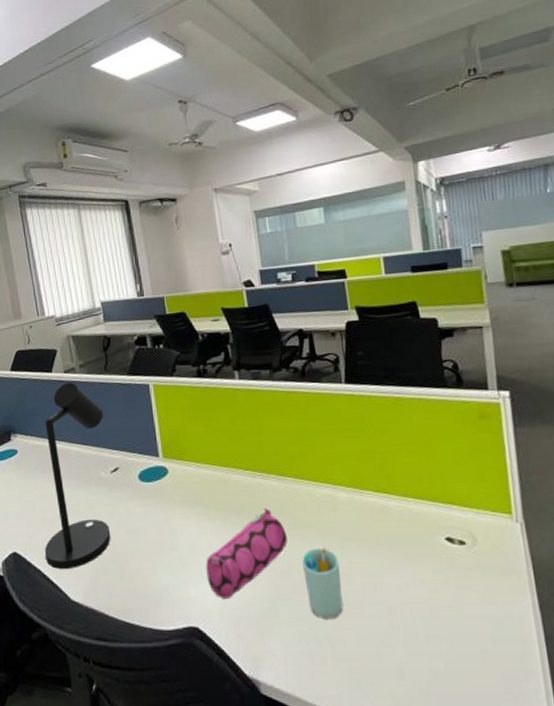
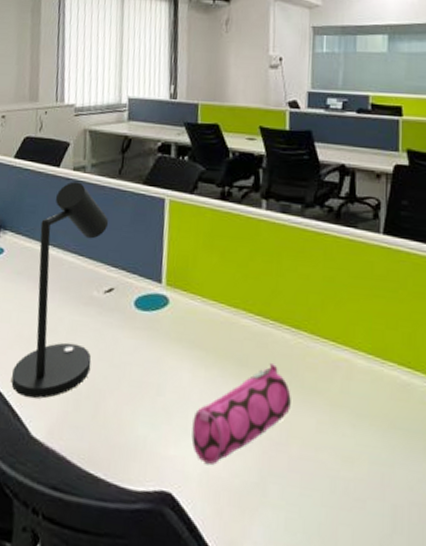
cup: present [302,547,344,620] -> none [303,419,347,510]

